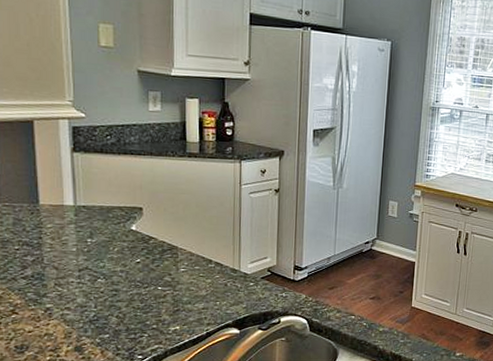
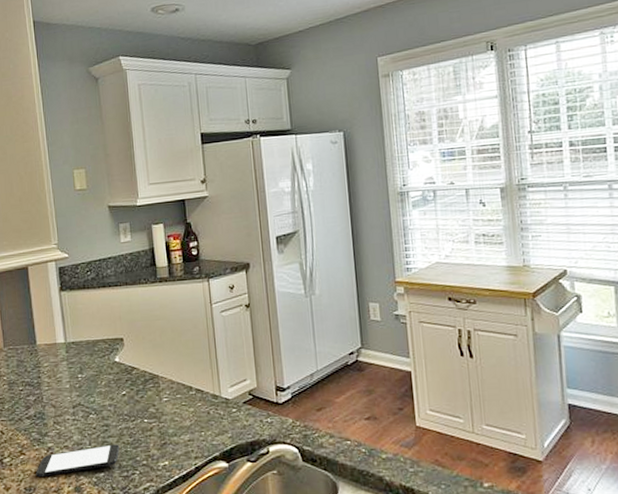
smartphone: none [30,308,129,337] -> present [36,444,120,478]

